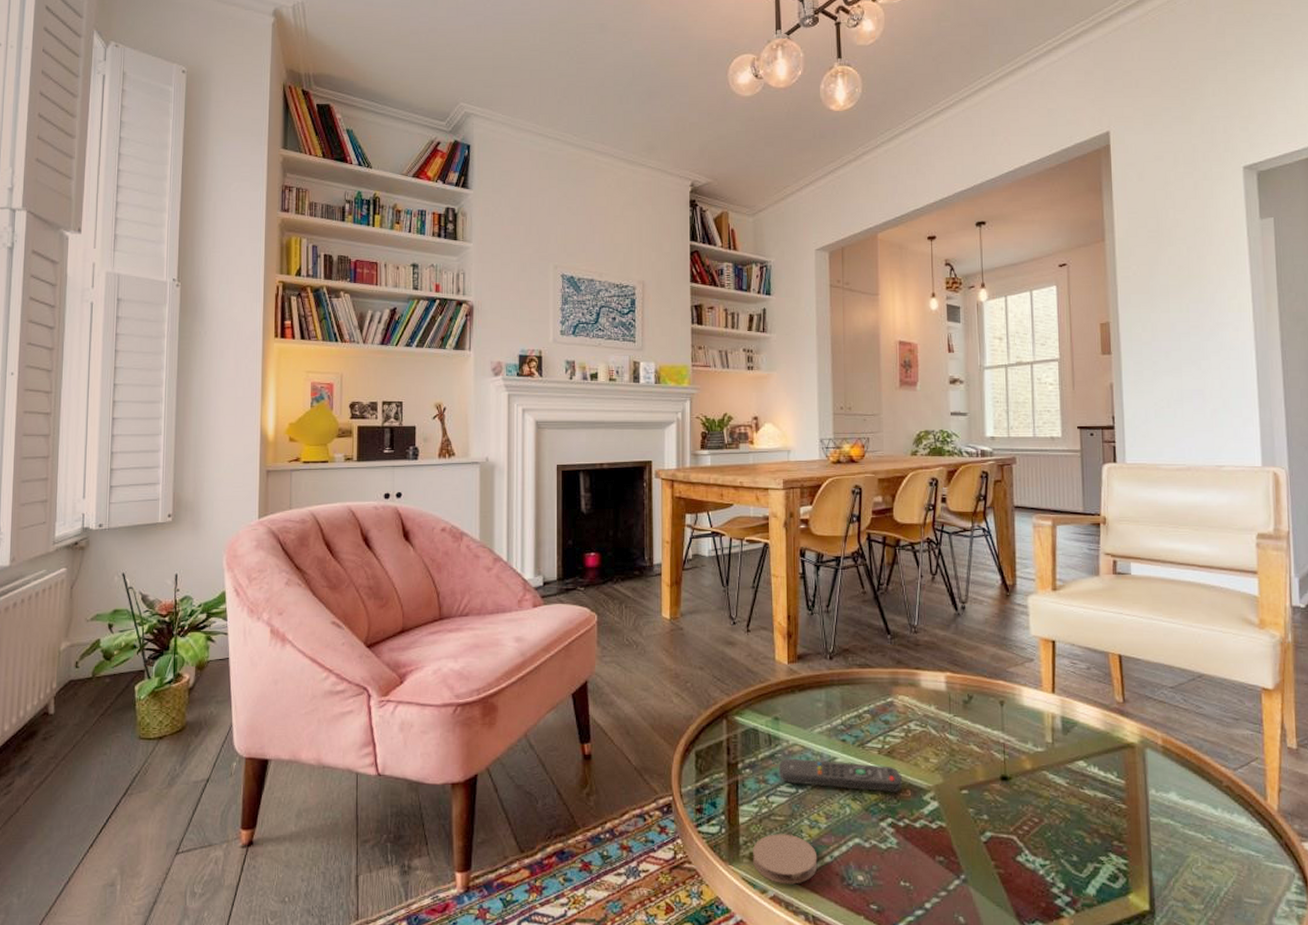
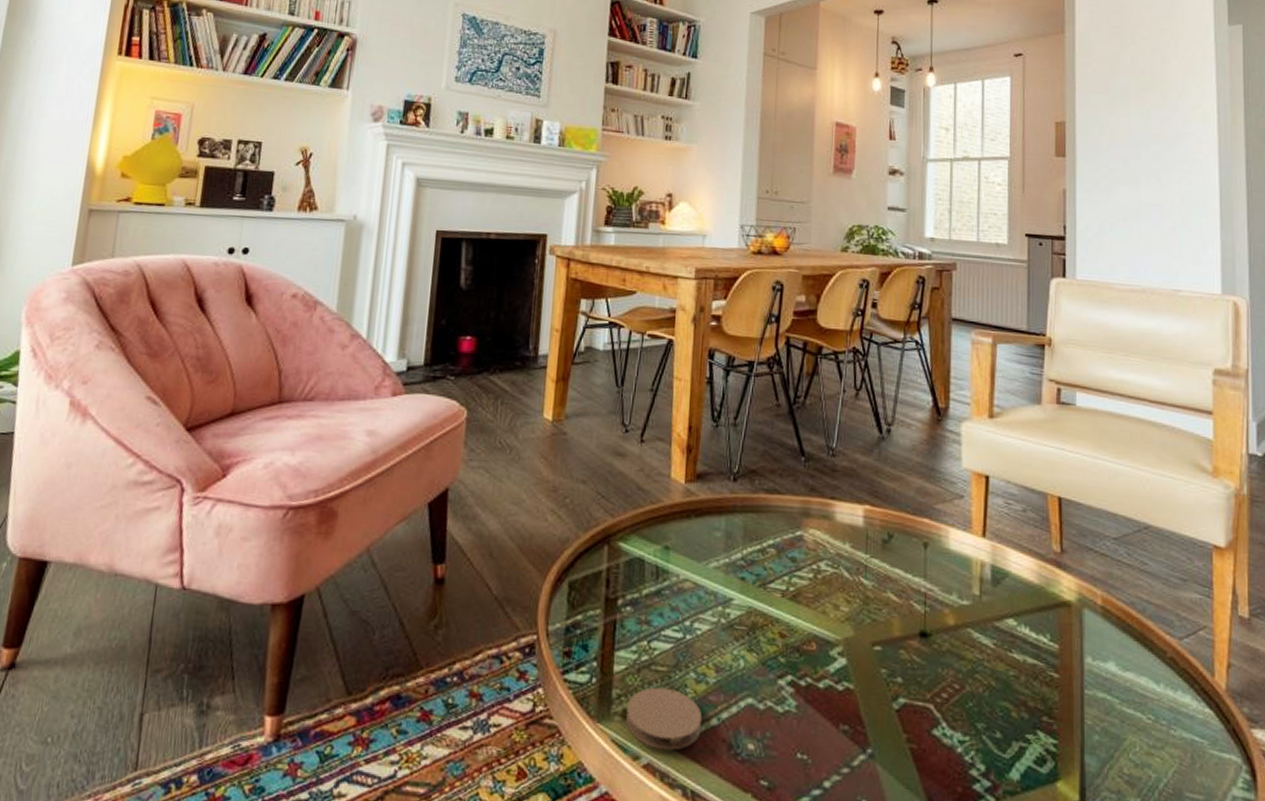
remote control: present [778,758,903,792] -> none [664,596,808,644]

